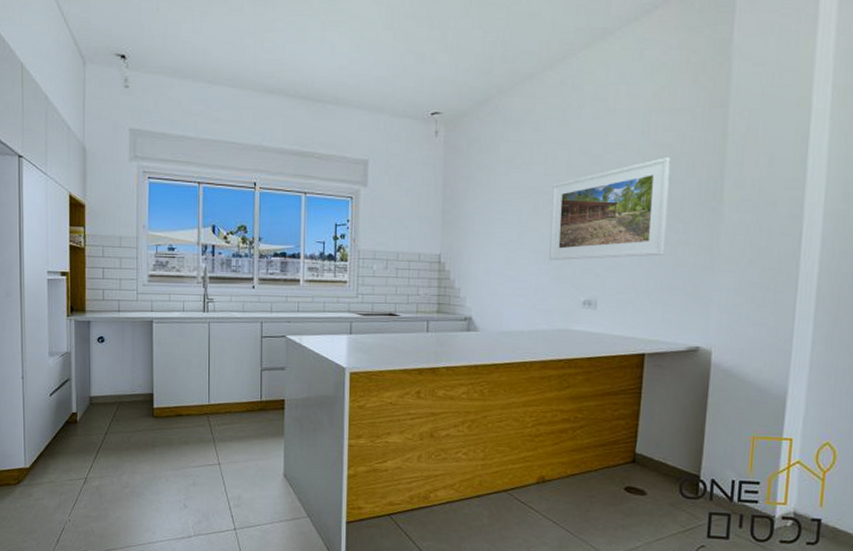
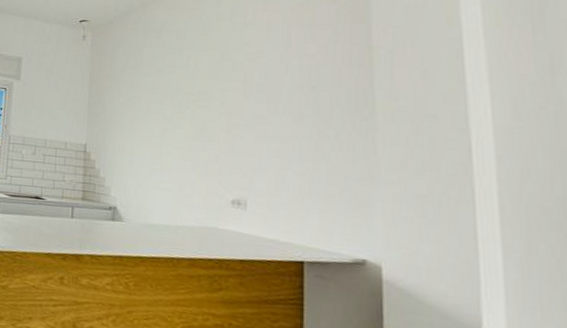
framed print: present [549,156,671,261] -> none [194,66,316,161]

